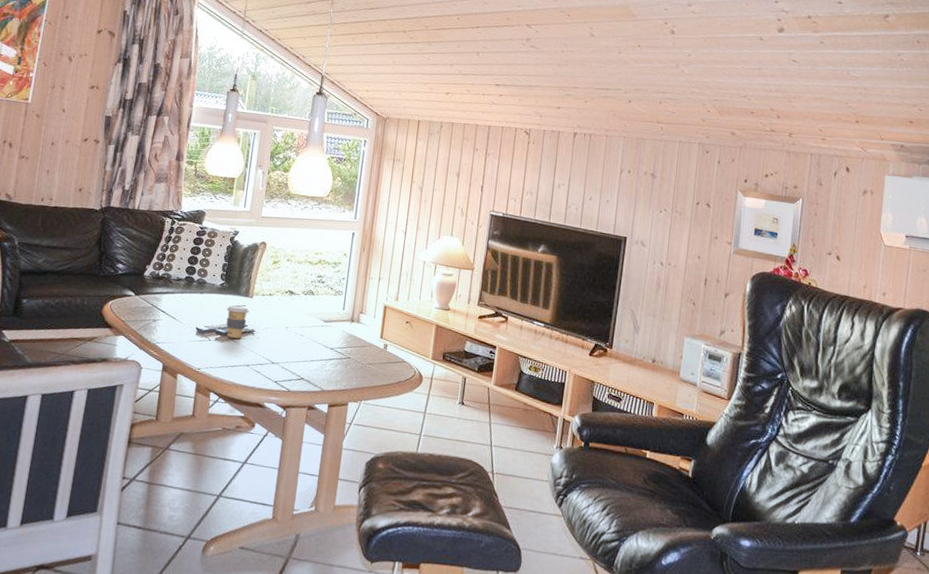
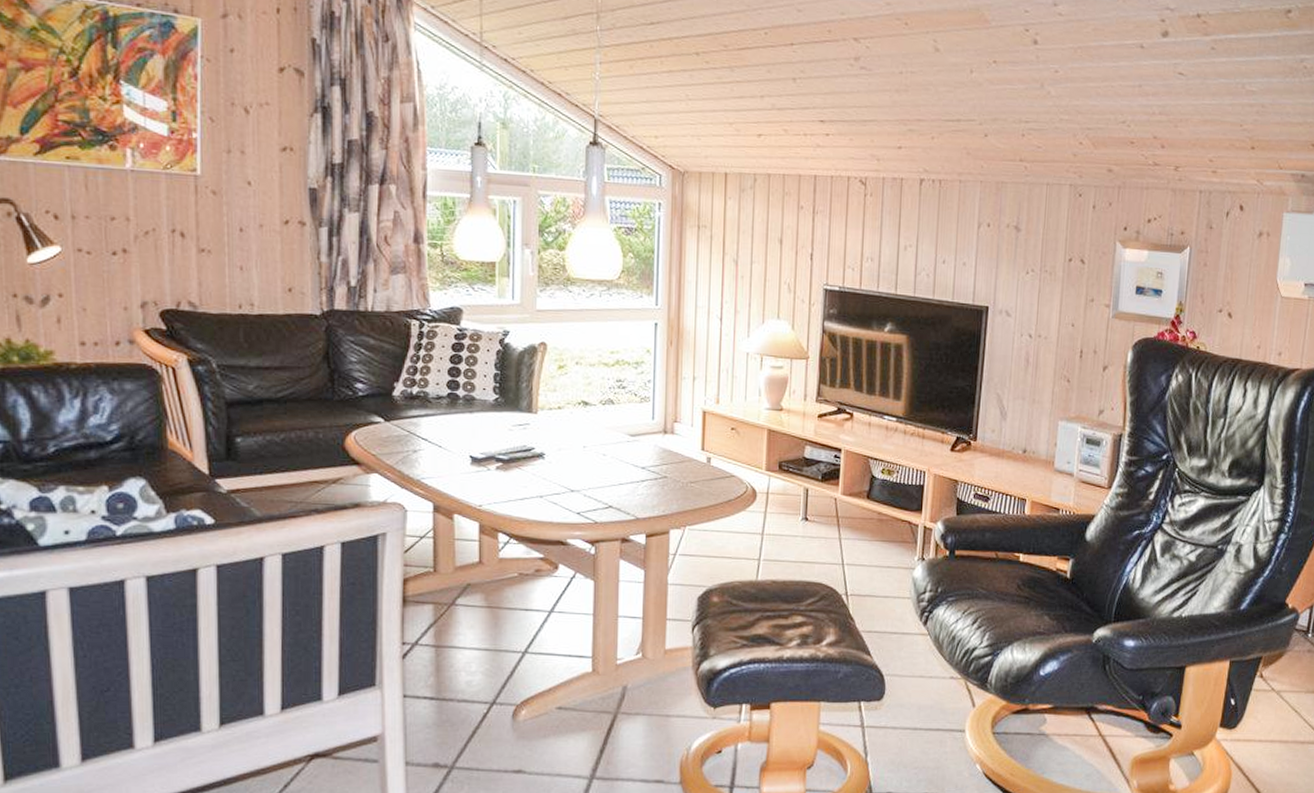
coffee cup: present [226,305,249,339] -> none [505,425,535,465]

